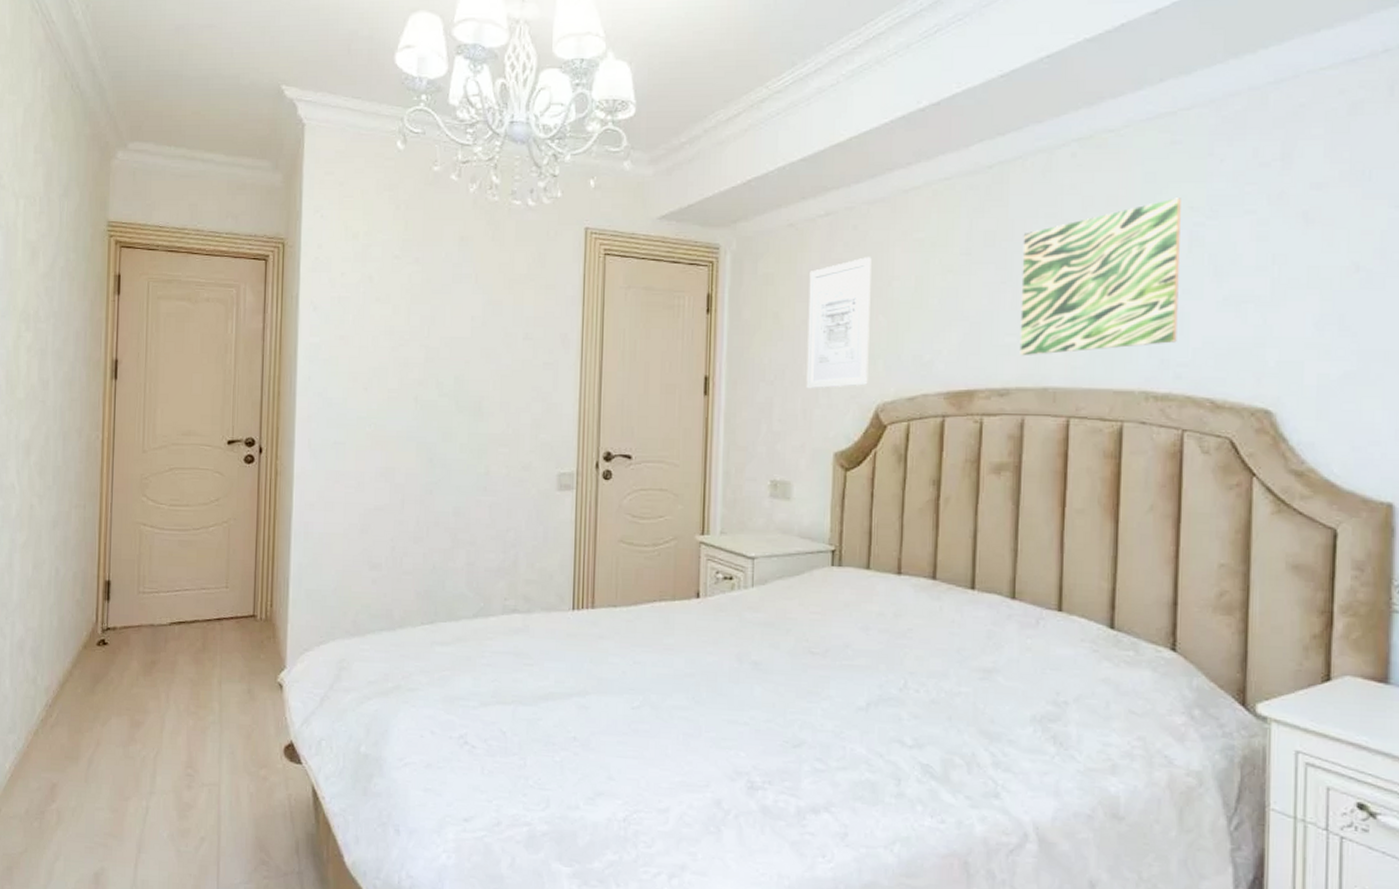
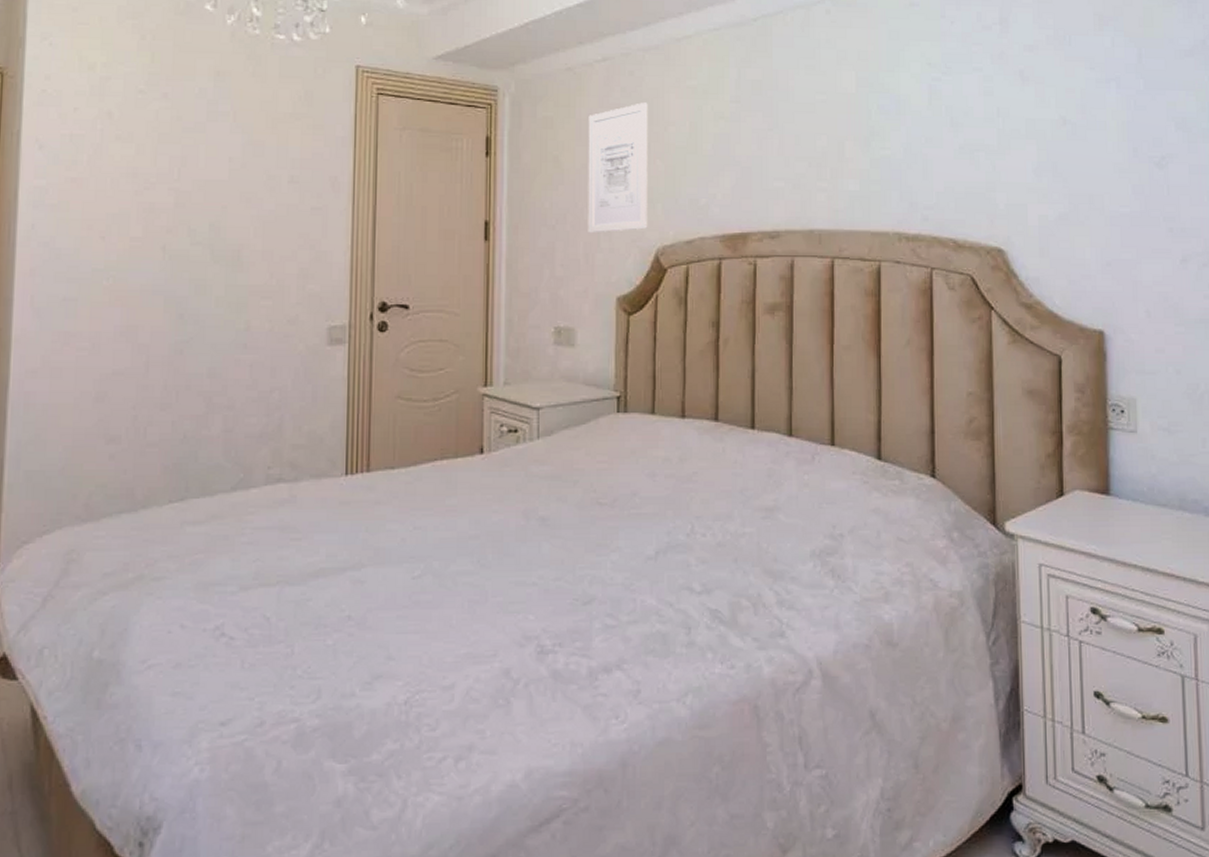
wall art: present [1019,198,1181,356] -> none [786,54,923,200]

